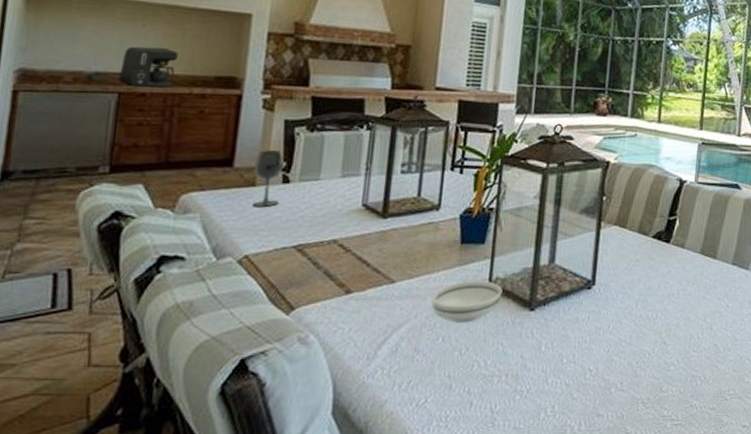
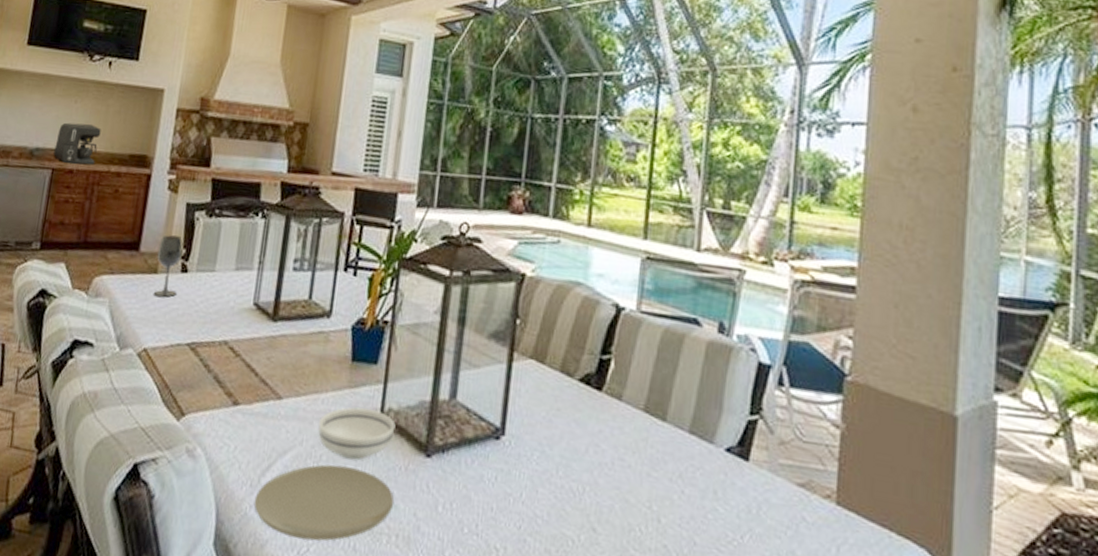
plate: none [371,329,504,393] -> present [254,464,395,541]

